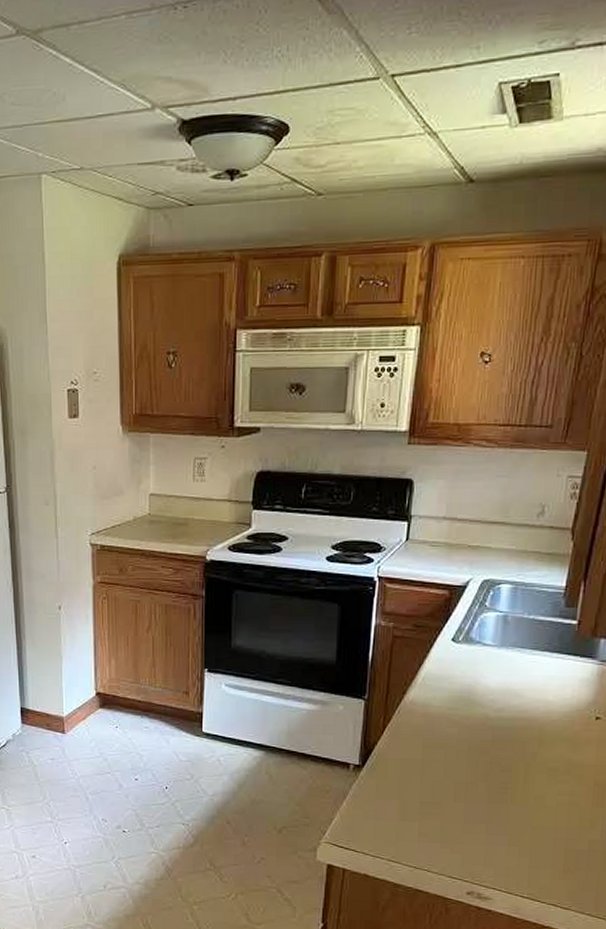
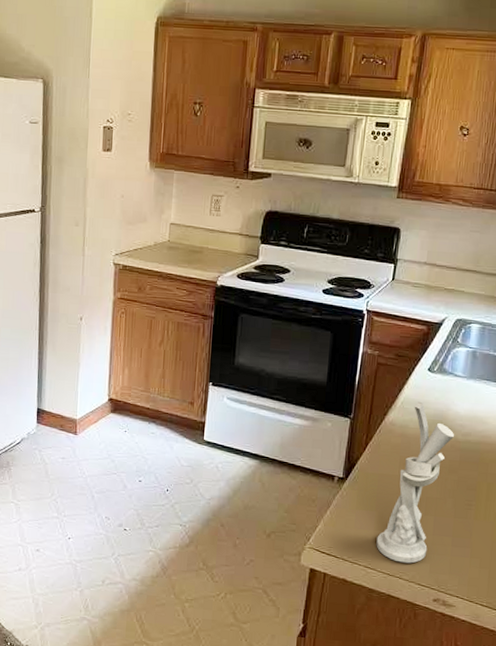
utensil holder: none [400,676,486,855] -> present [376,401,455,564]

